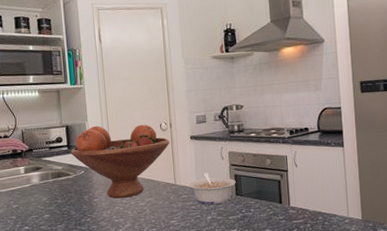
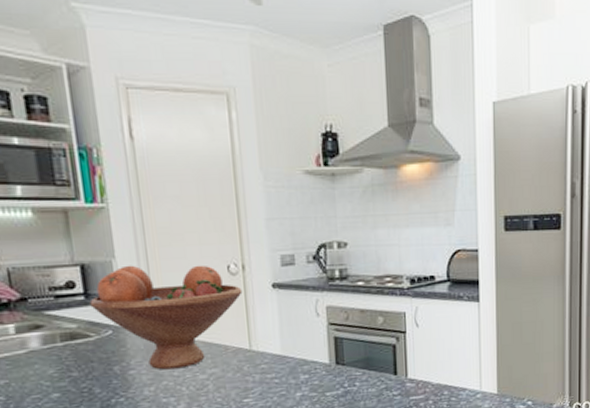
legume: present [188,172,236,205] -> none [269,333,336,378]

